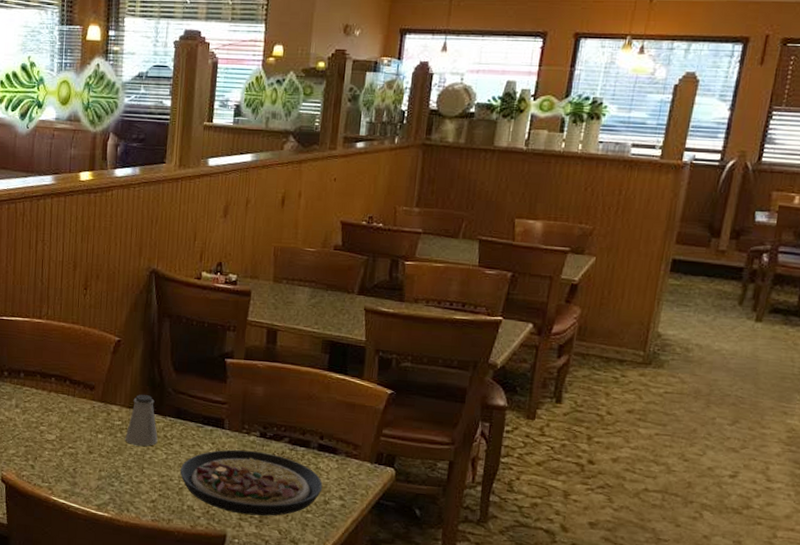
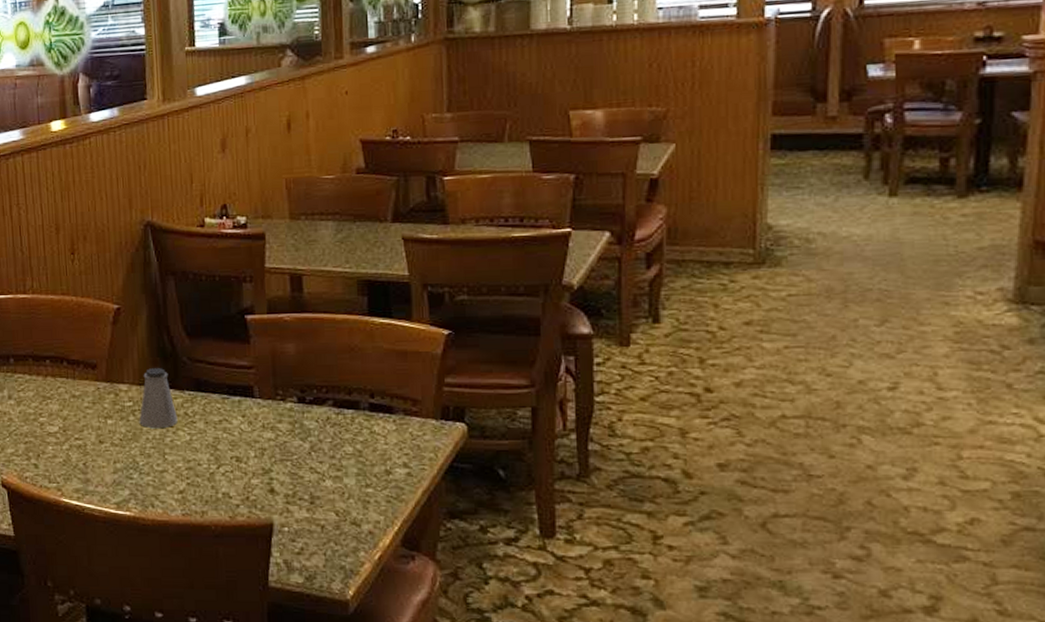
plate: present [180,449,323,516] -> none [208,420,382,497]

